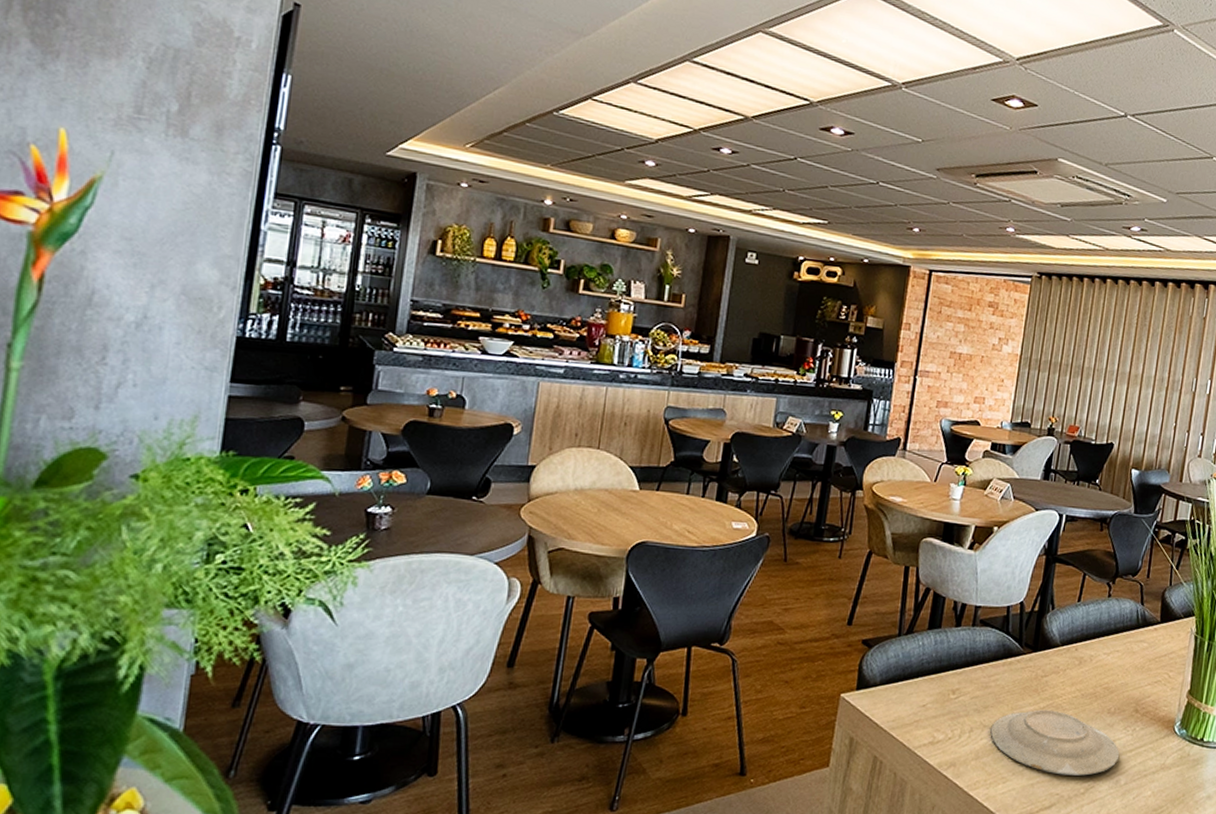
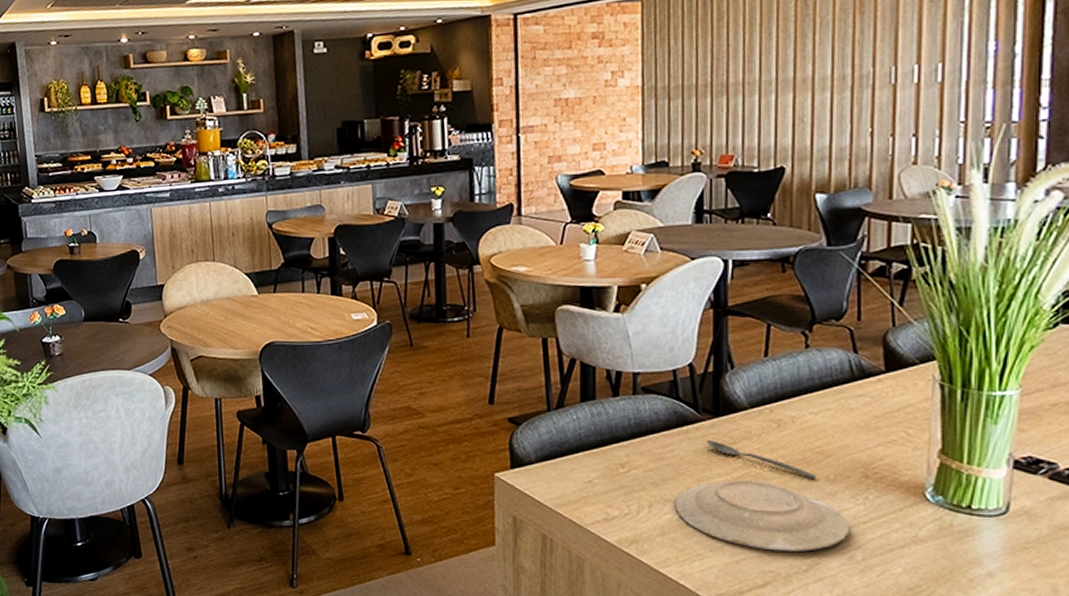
spoon: none [1024,671,1102,711] -> present [706,439,817,478]

